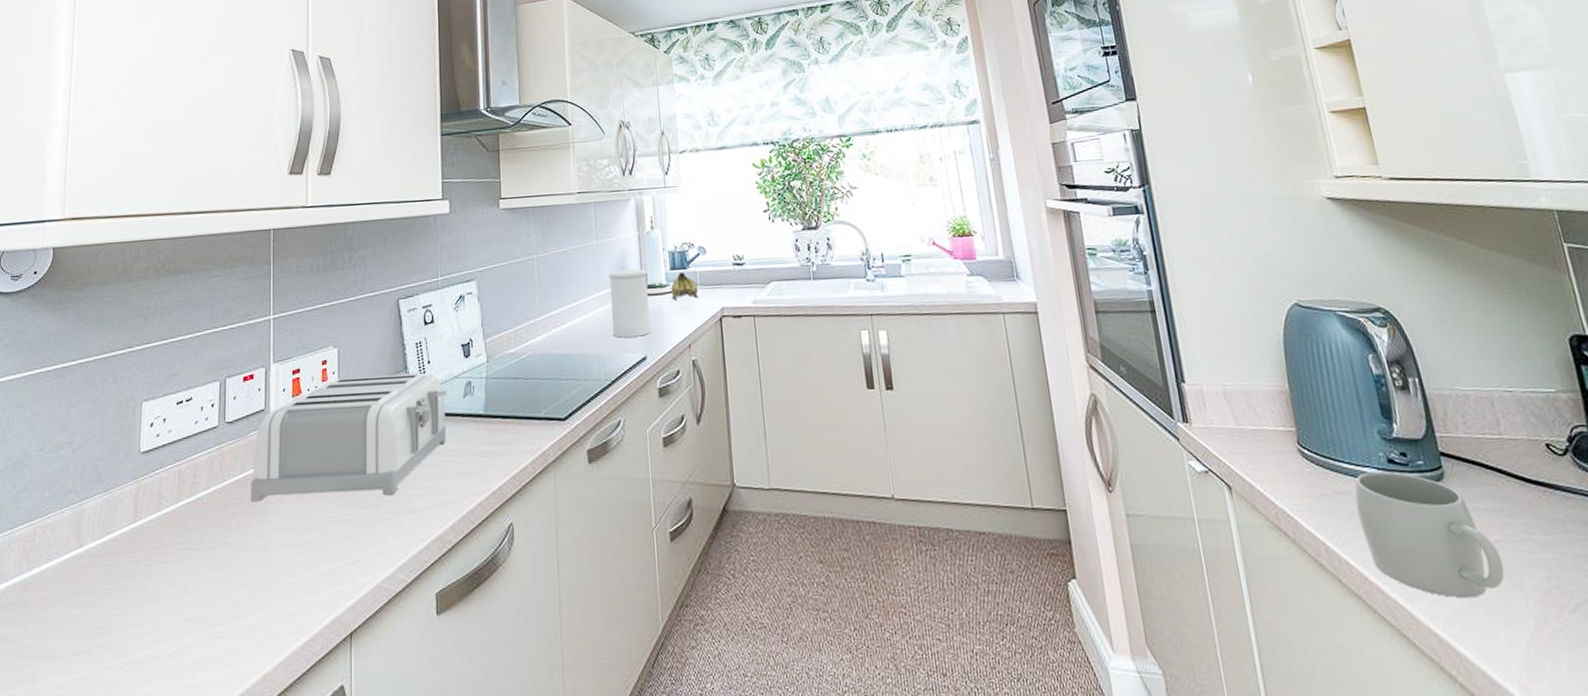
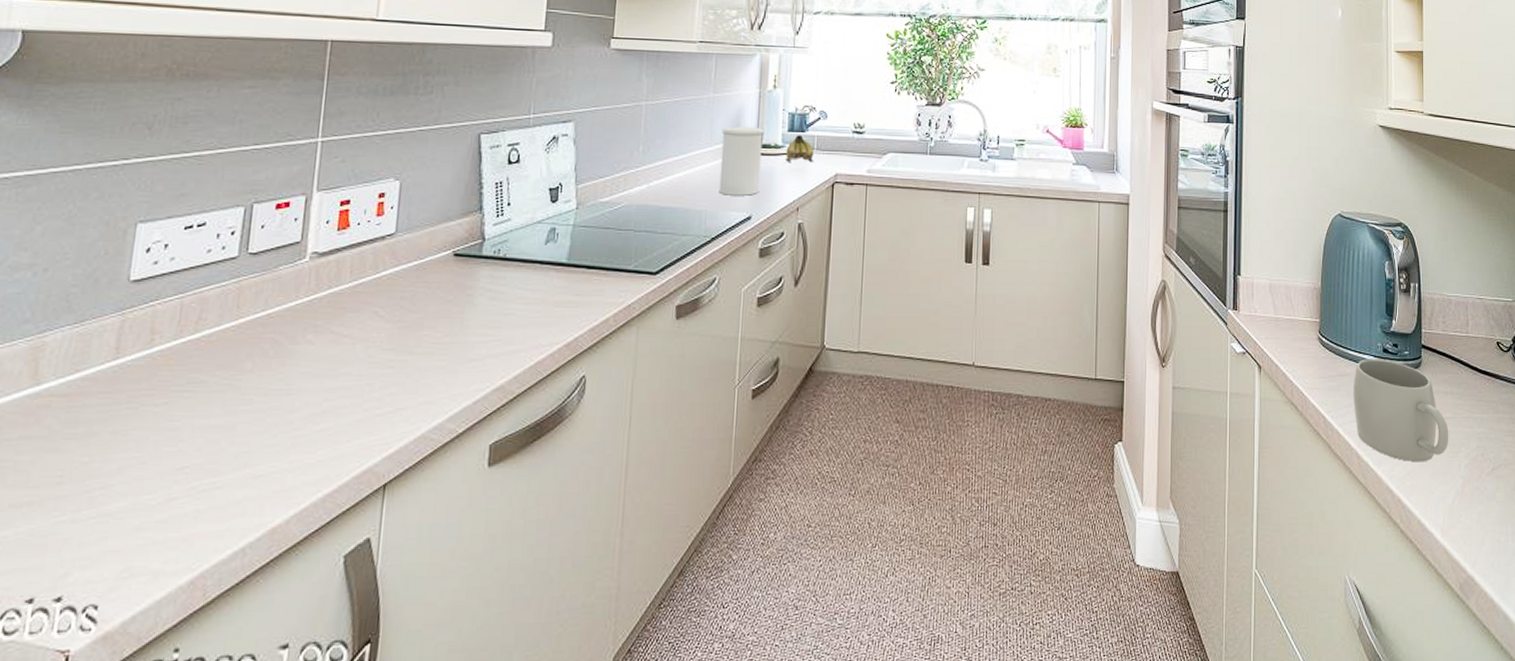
toaster: present [250,372,447,502] -> none [273,213,527,342]

